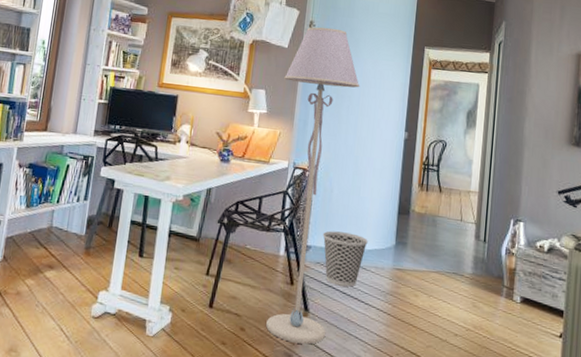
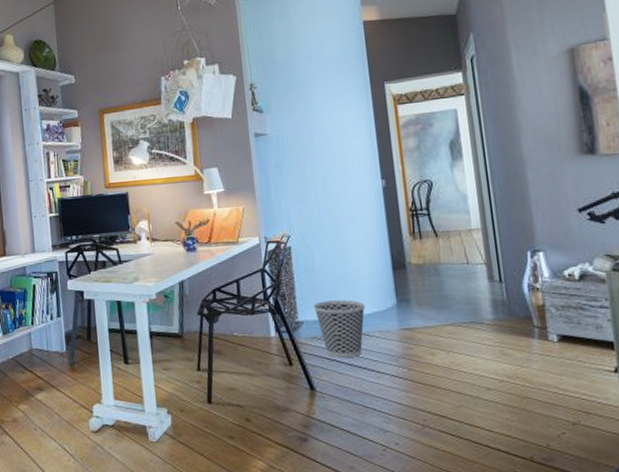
floor lamp: present [266,27,360,345] -> none [235,85,340,426]

